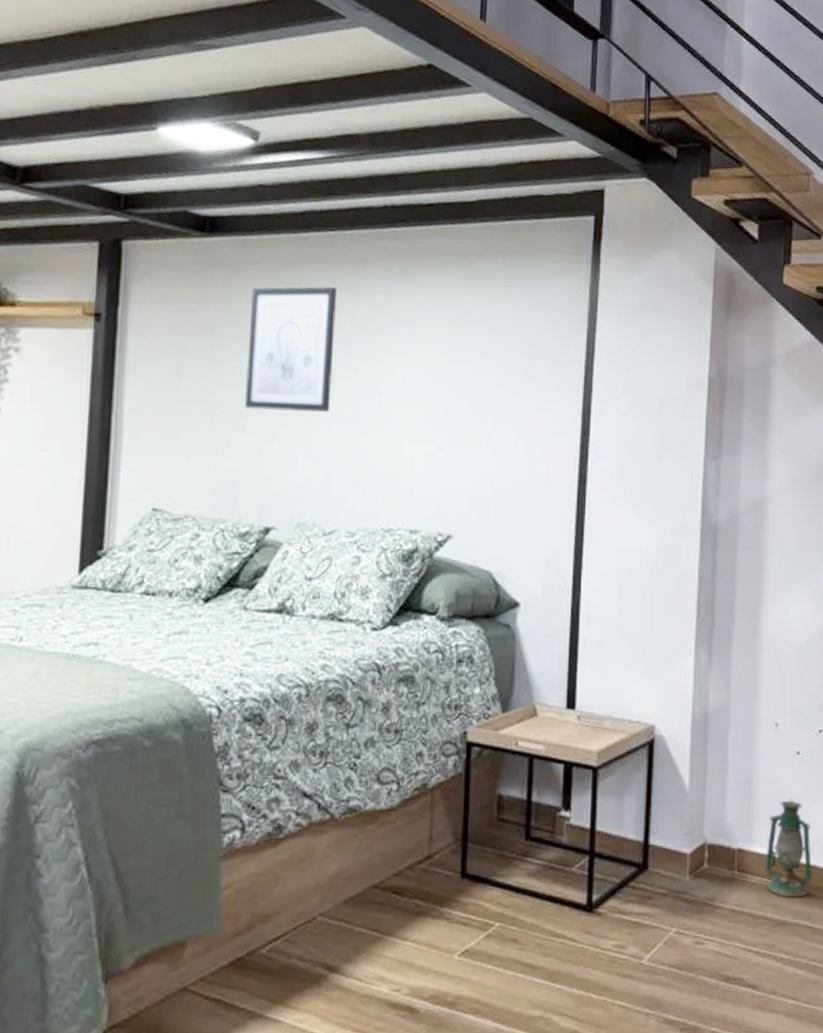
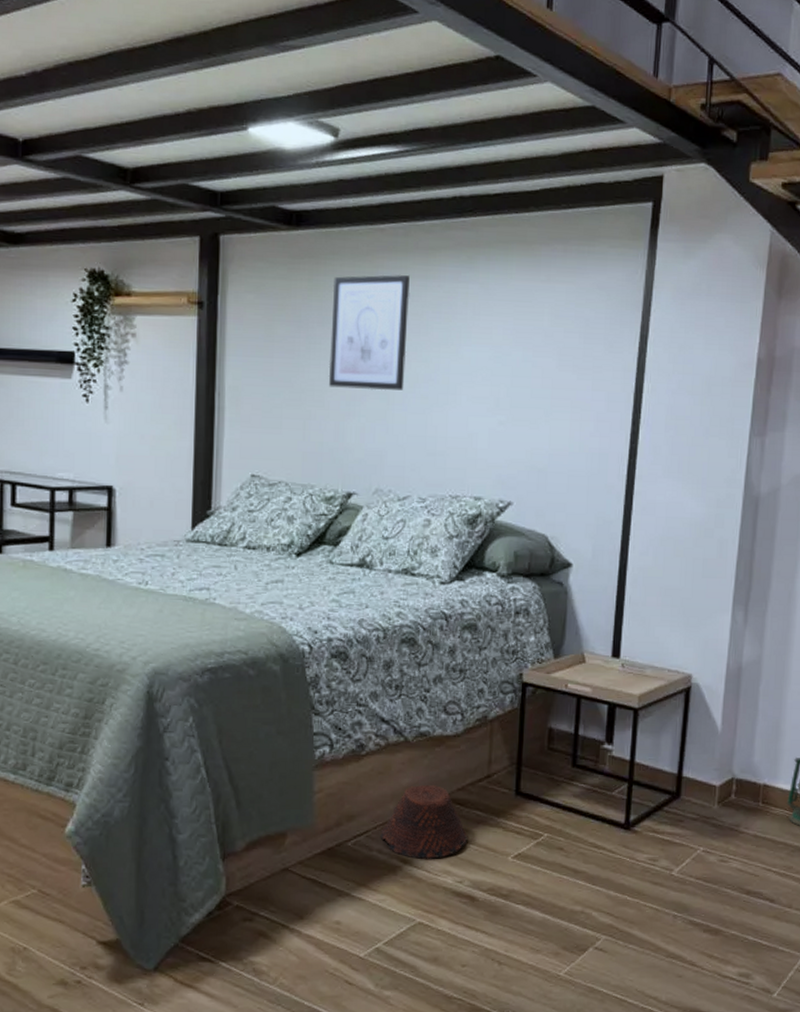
woven basket: none [301,871,406,965] -> present [380,785,468,859]

